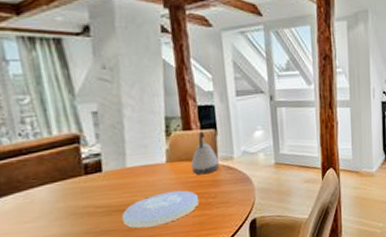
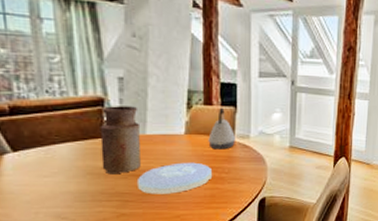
vase: none [78,140,124,213] -> present [100,106,141,175]

